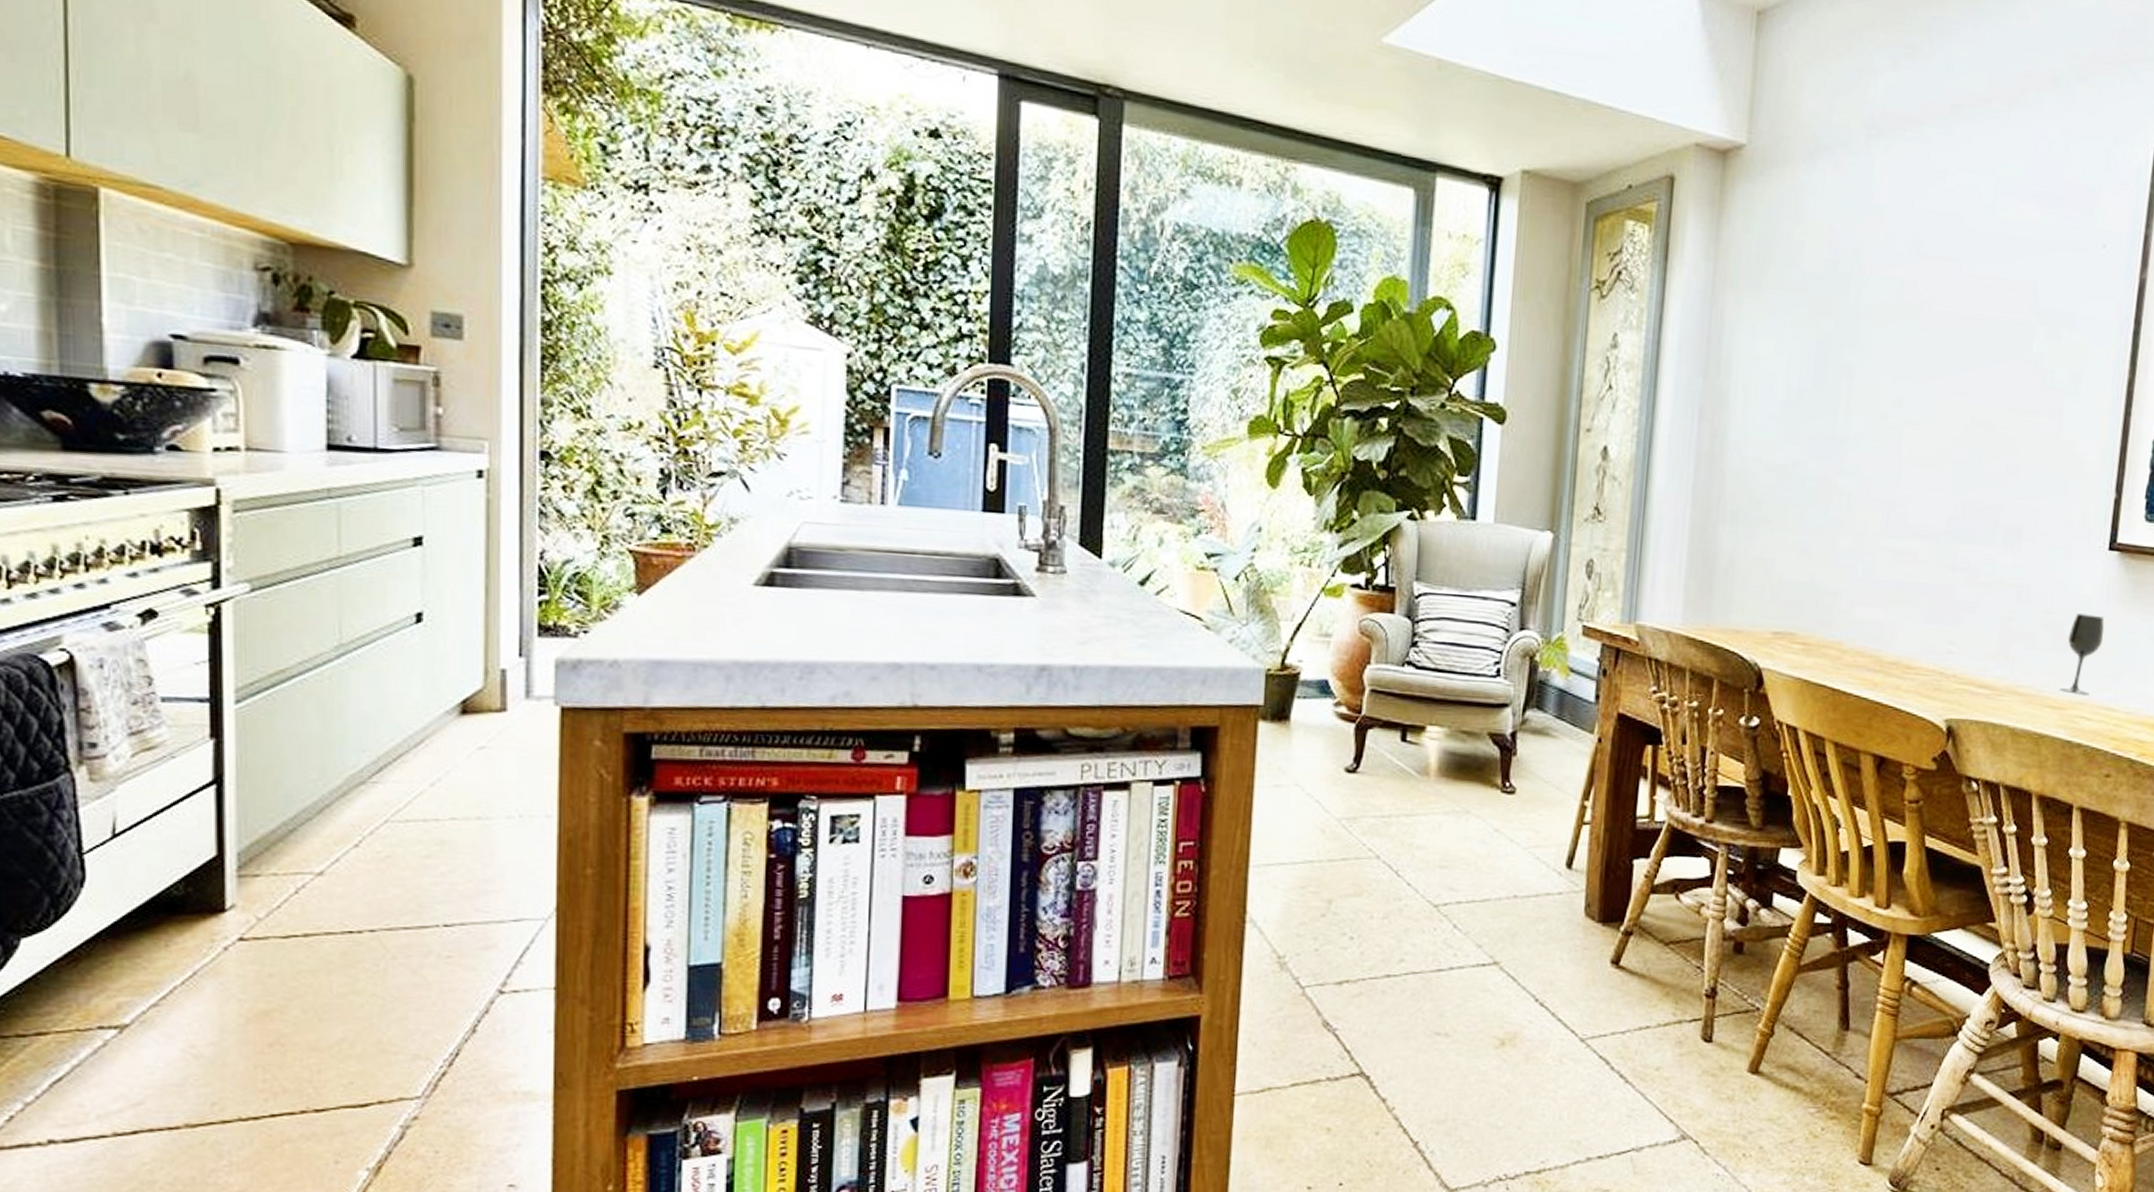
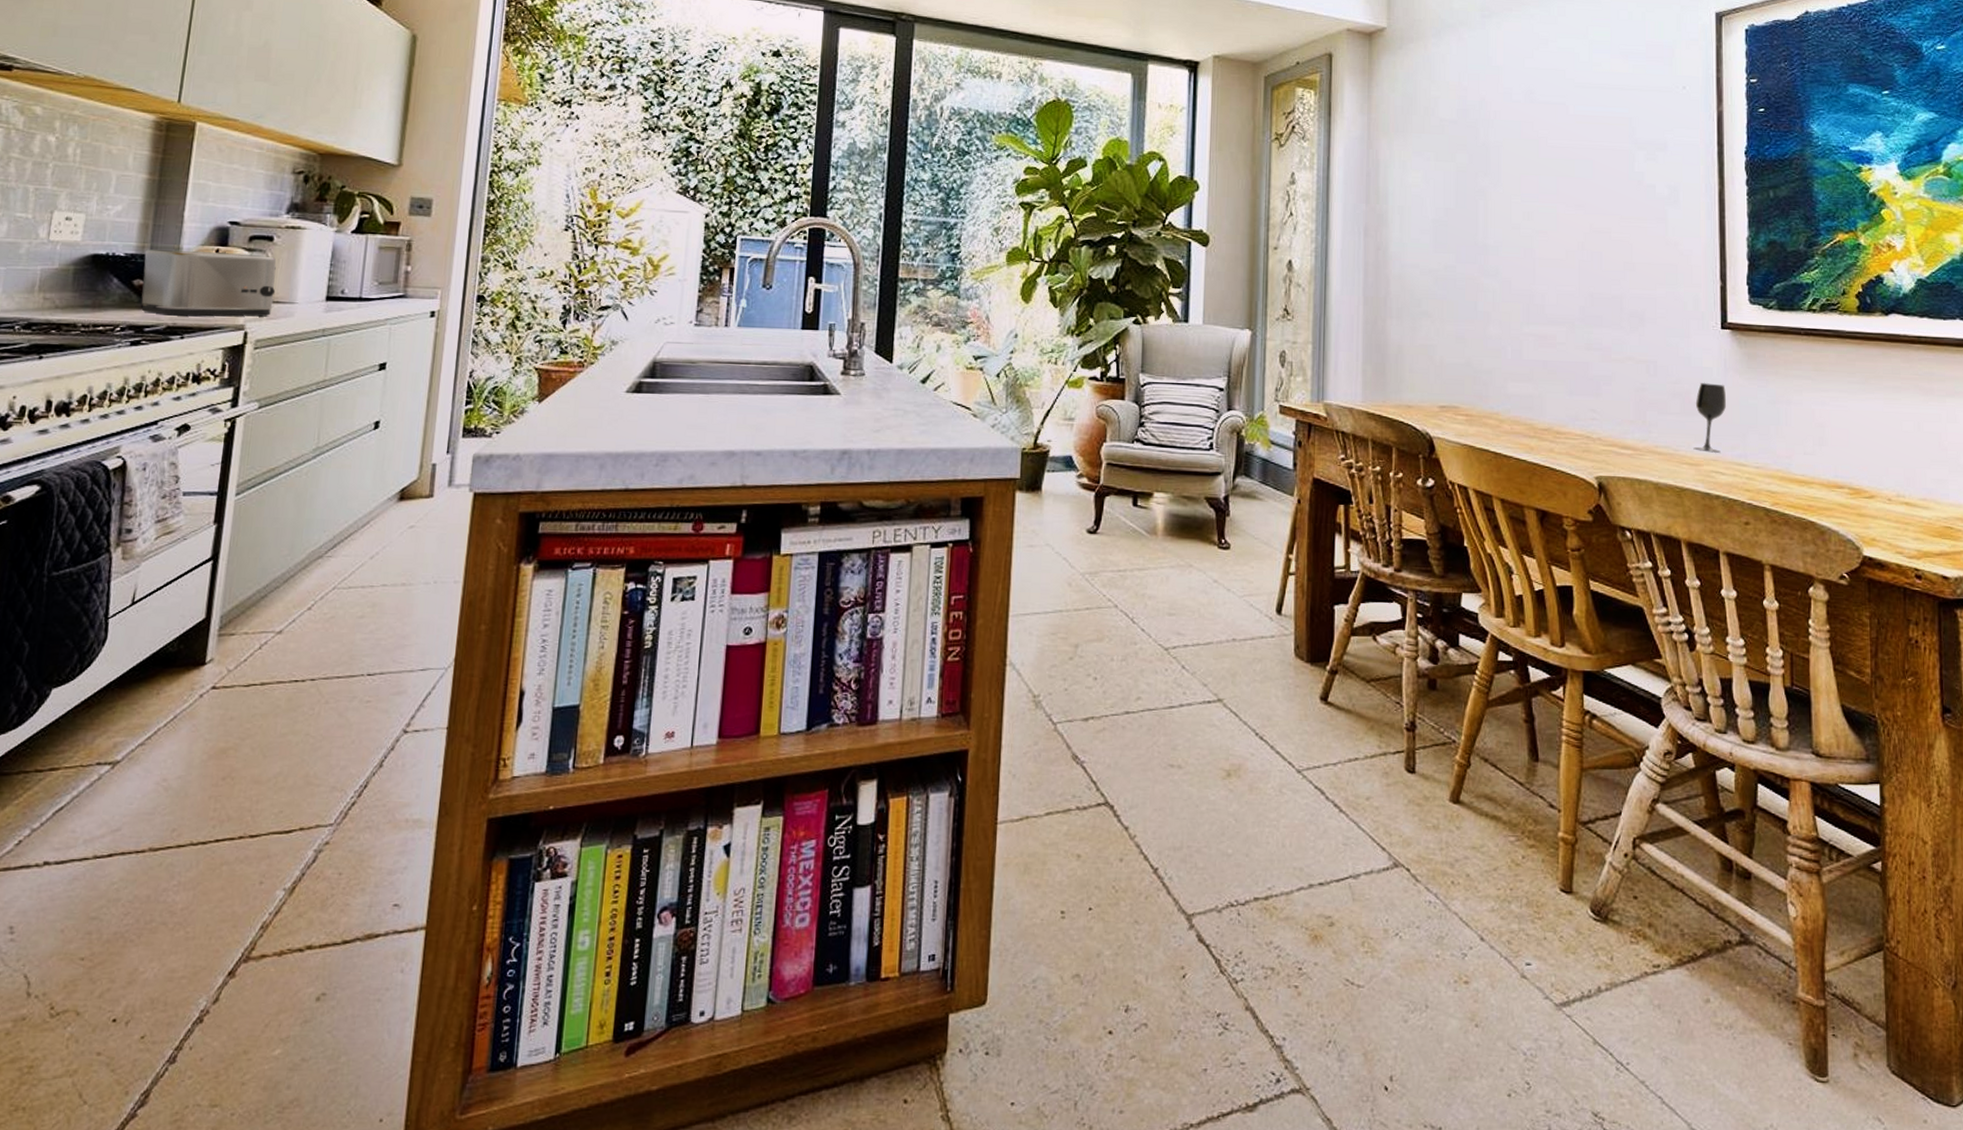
toaster: none [52,369,253,469] -> present [141,249,277,317]

